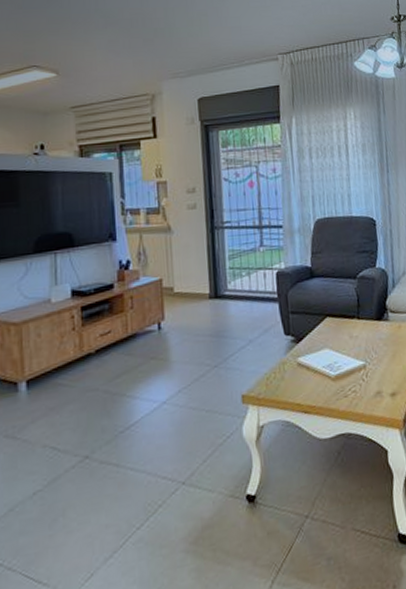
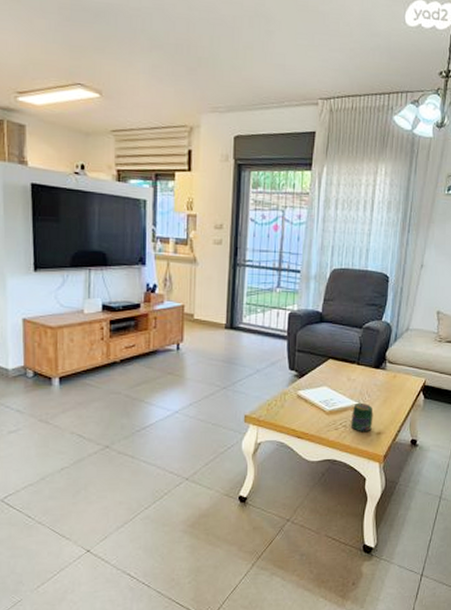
jar: none [360,361,385,396] -> present [350,402,374,432]

